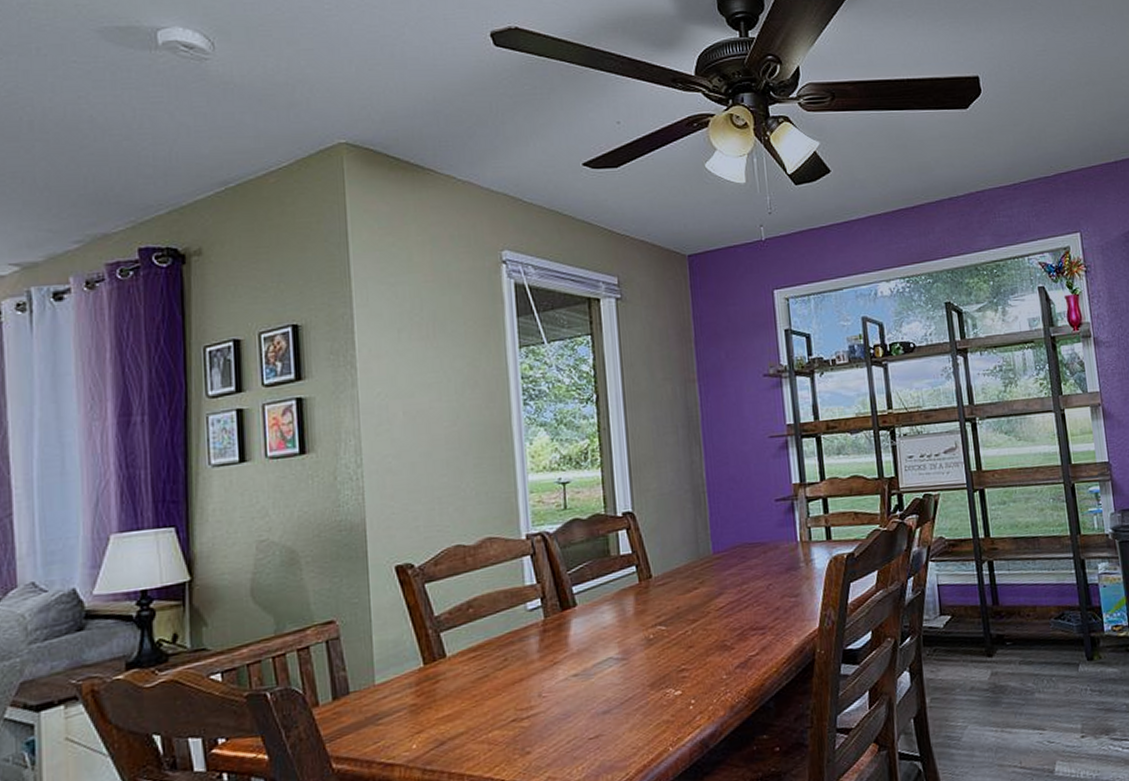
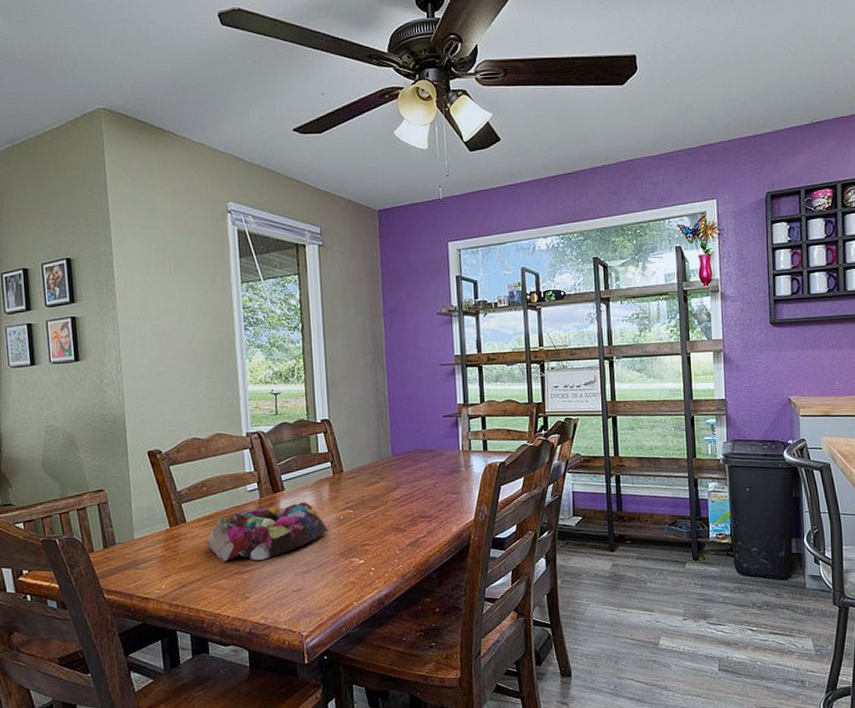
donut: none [474,619,635,706] -> present [207,502,329,561]

